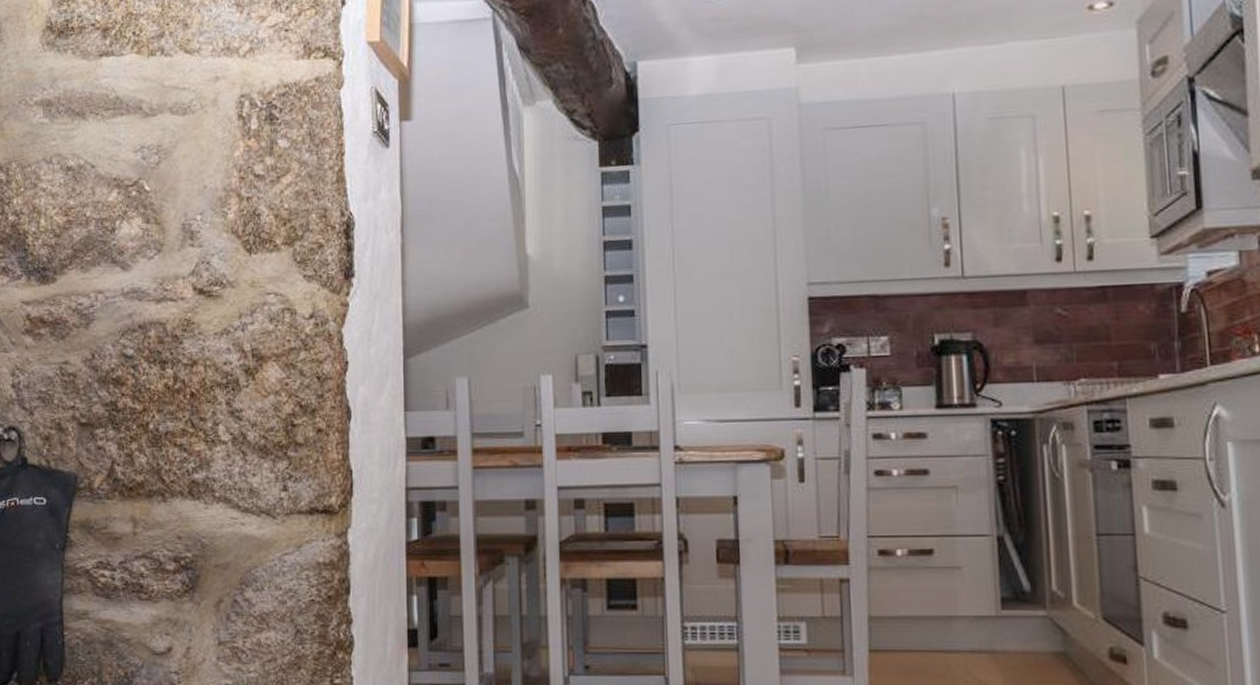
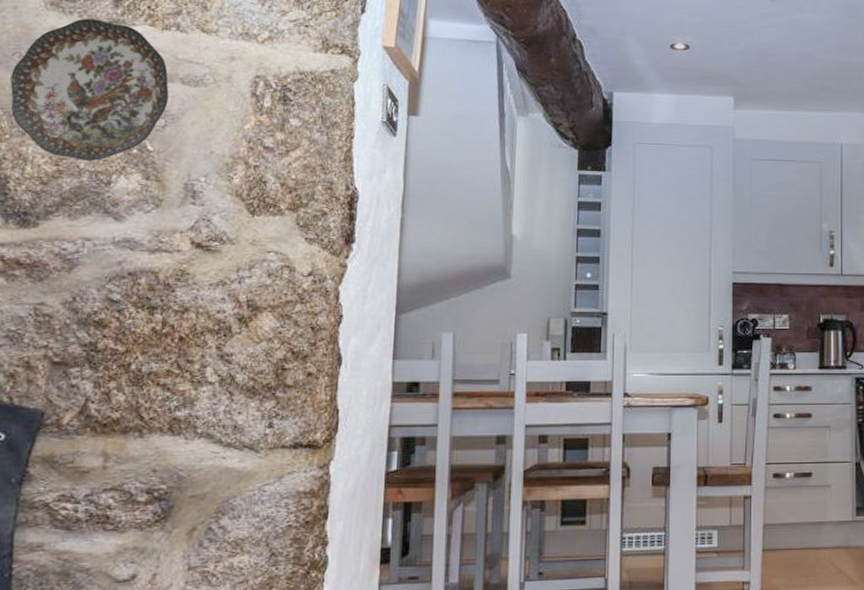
decorative plate: none [20,53,160,208] -> present [10,18,169,161]

